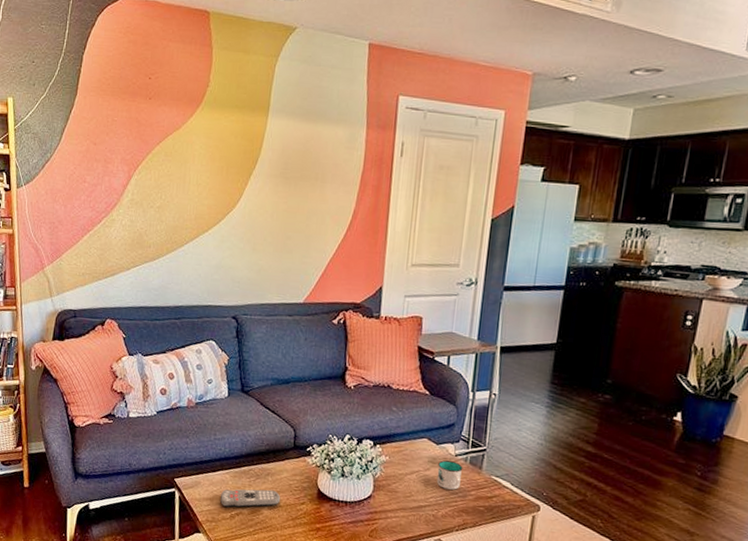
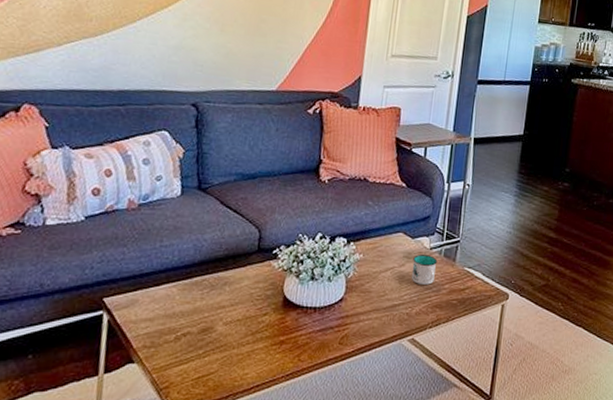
remote control: present [220,489,281,508] -> none [163,301,240,327]

